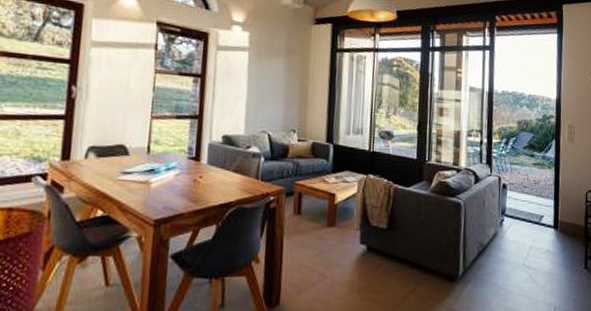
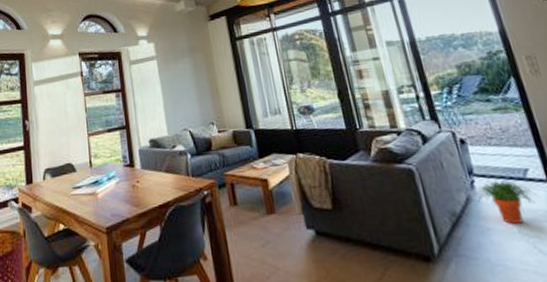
potted plant: none [503,222,544,258] -> present [476,180,537,224]

